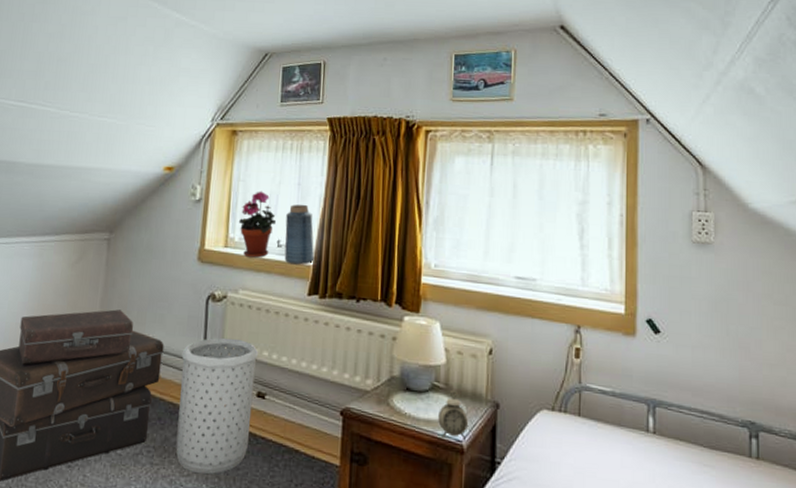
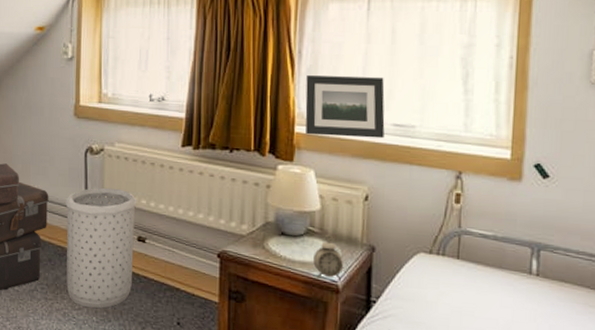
potted plant: present [238,191,277,259] -> none [110,47,148,113]
vase: present [284,204,315,265] -> none [156,58,187,118]
picture frame: none [431,226,508,291] -> present [305,75,385,139]

